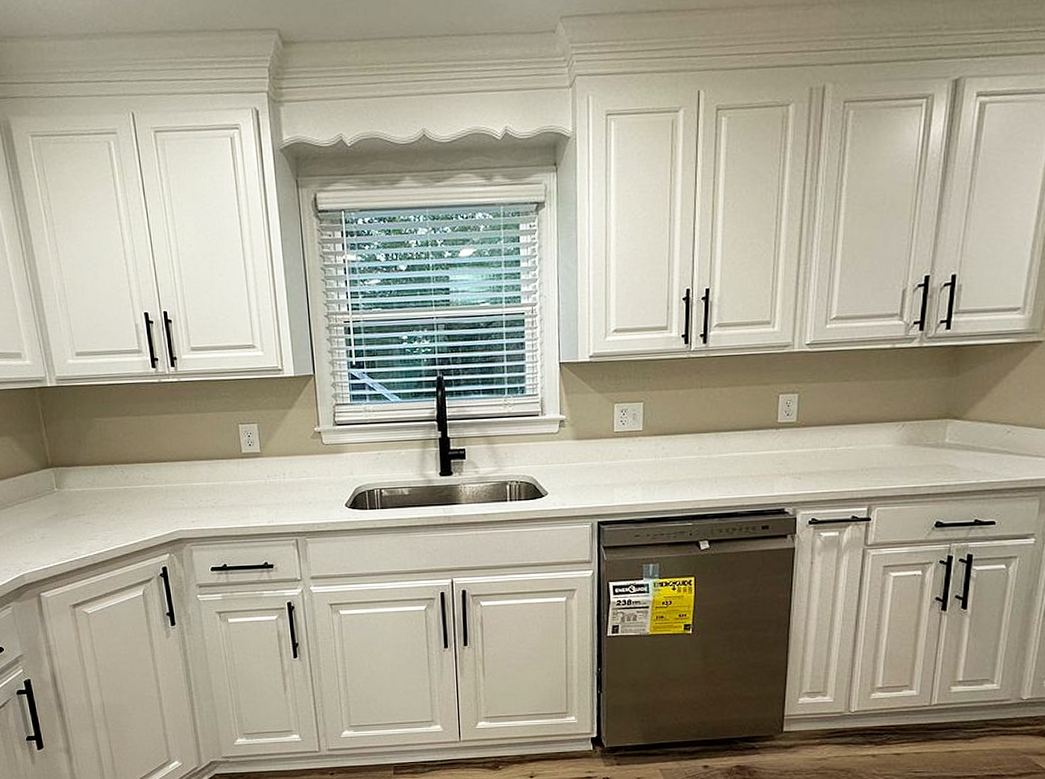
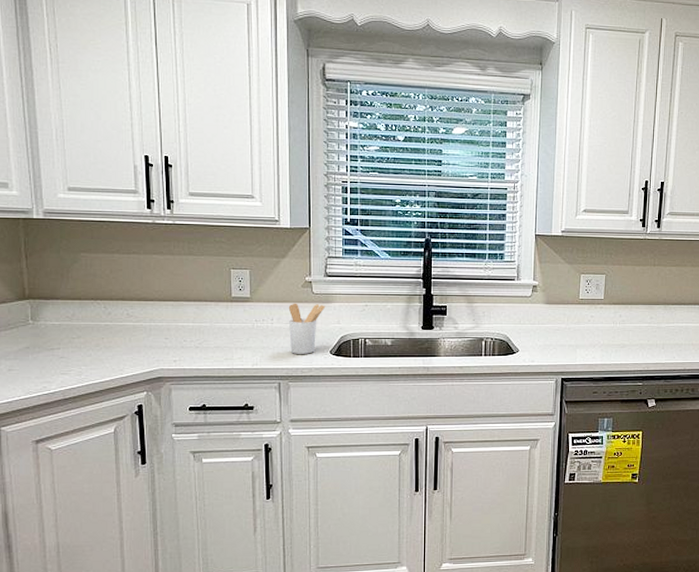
utensil holder: none [299,455,338,509] -> present [288,303,326,354]

